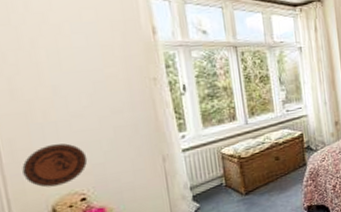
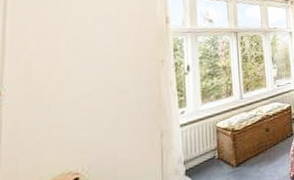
decorative plate: present [22,143,88,188] -> none [19,123,88,169]

